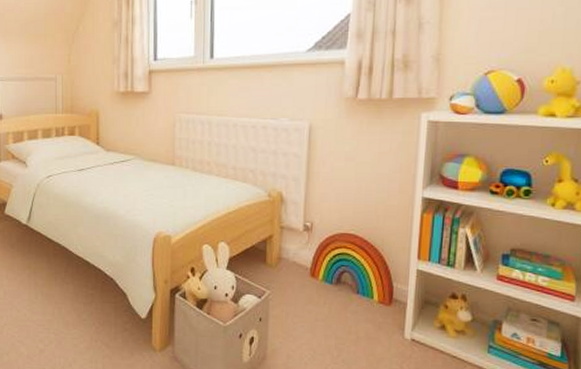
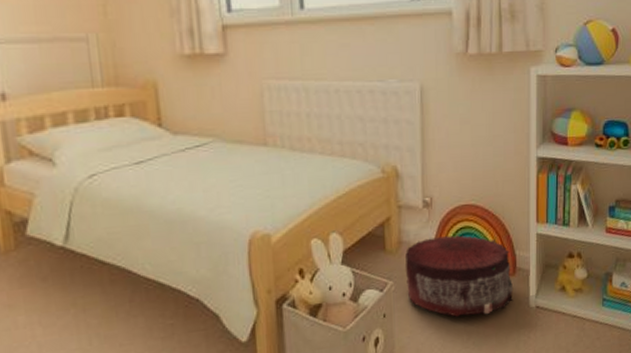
pouf: none [282,258,388,338] -> present [405,234,514,317]

